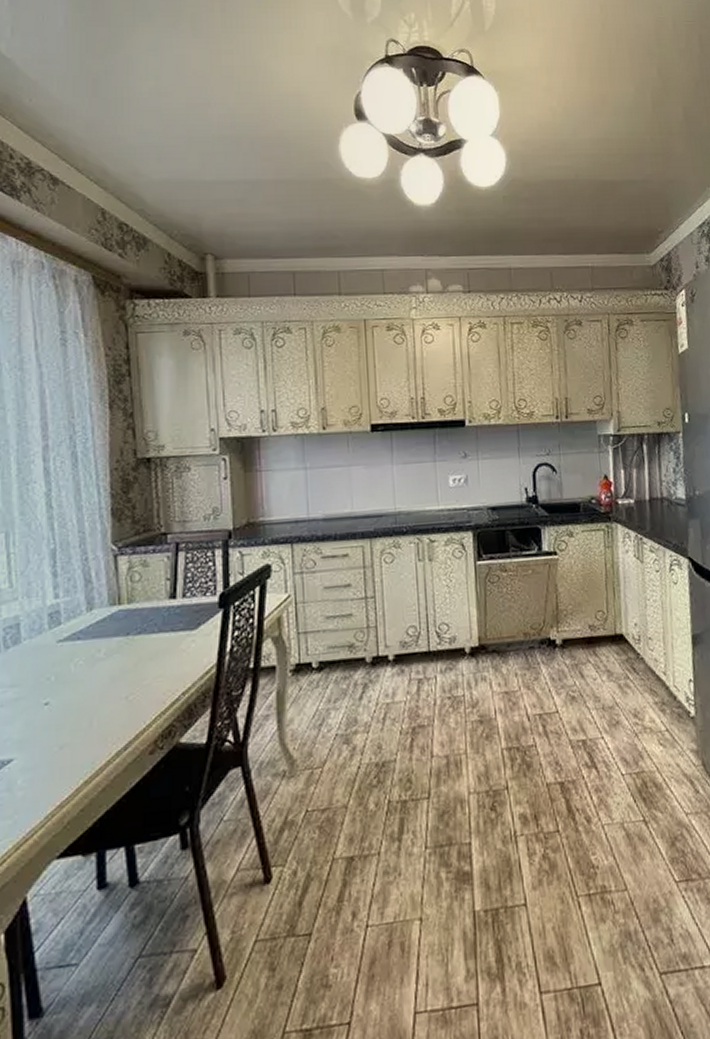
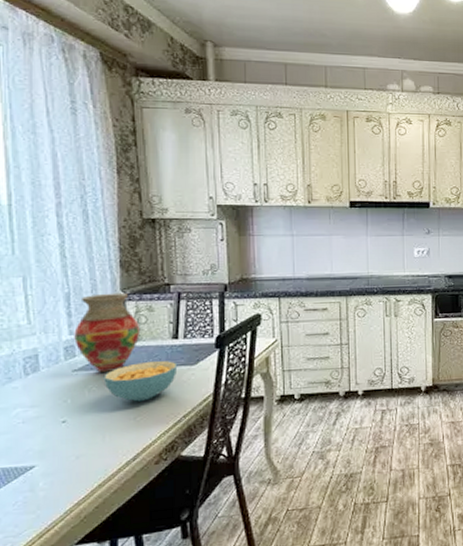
vase: none [60,546,134,642] -> present [74,292,141,372]
cereal bowl: none [92,625,176,678] -> present [103,360,178,402]

